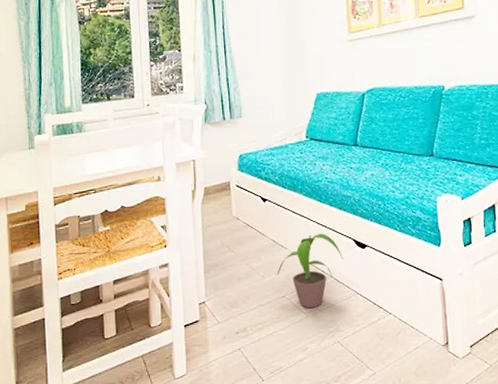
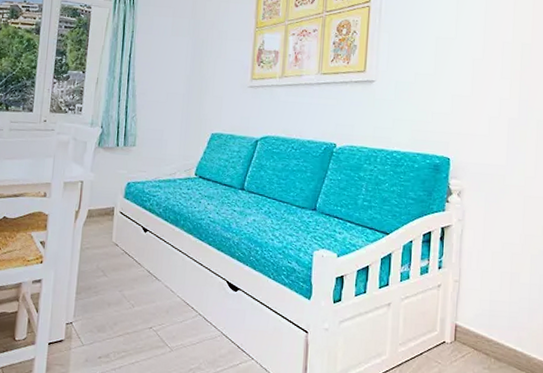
potted plant: present [277,234,344,308] -> none [147,270,215,343]

